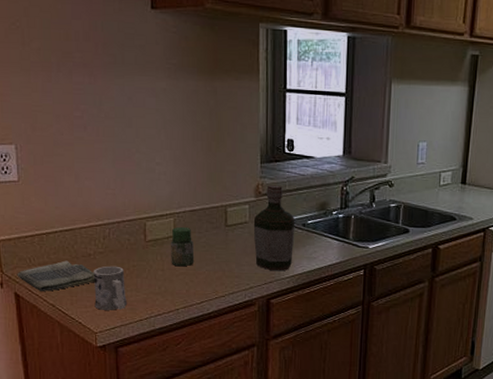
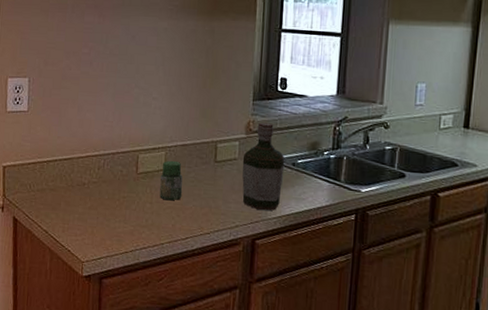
dish towel: present [16,260,95,291] -> none [17,188,87,218]
mug: present [93,265,128,310] -> none [84,195,115,241]

